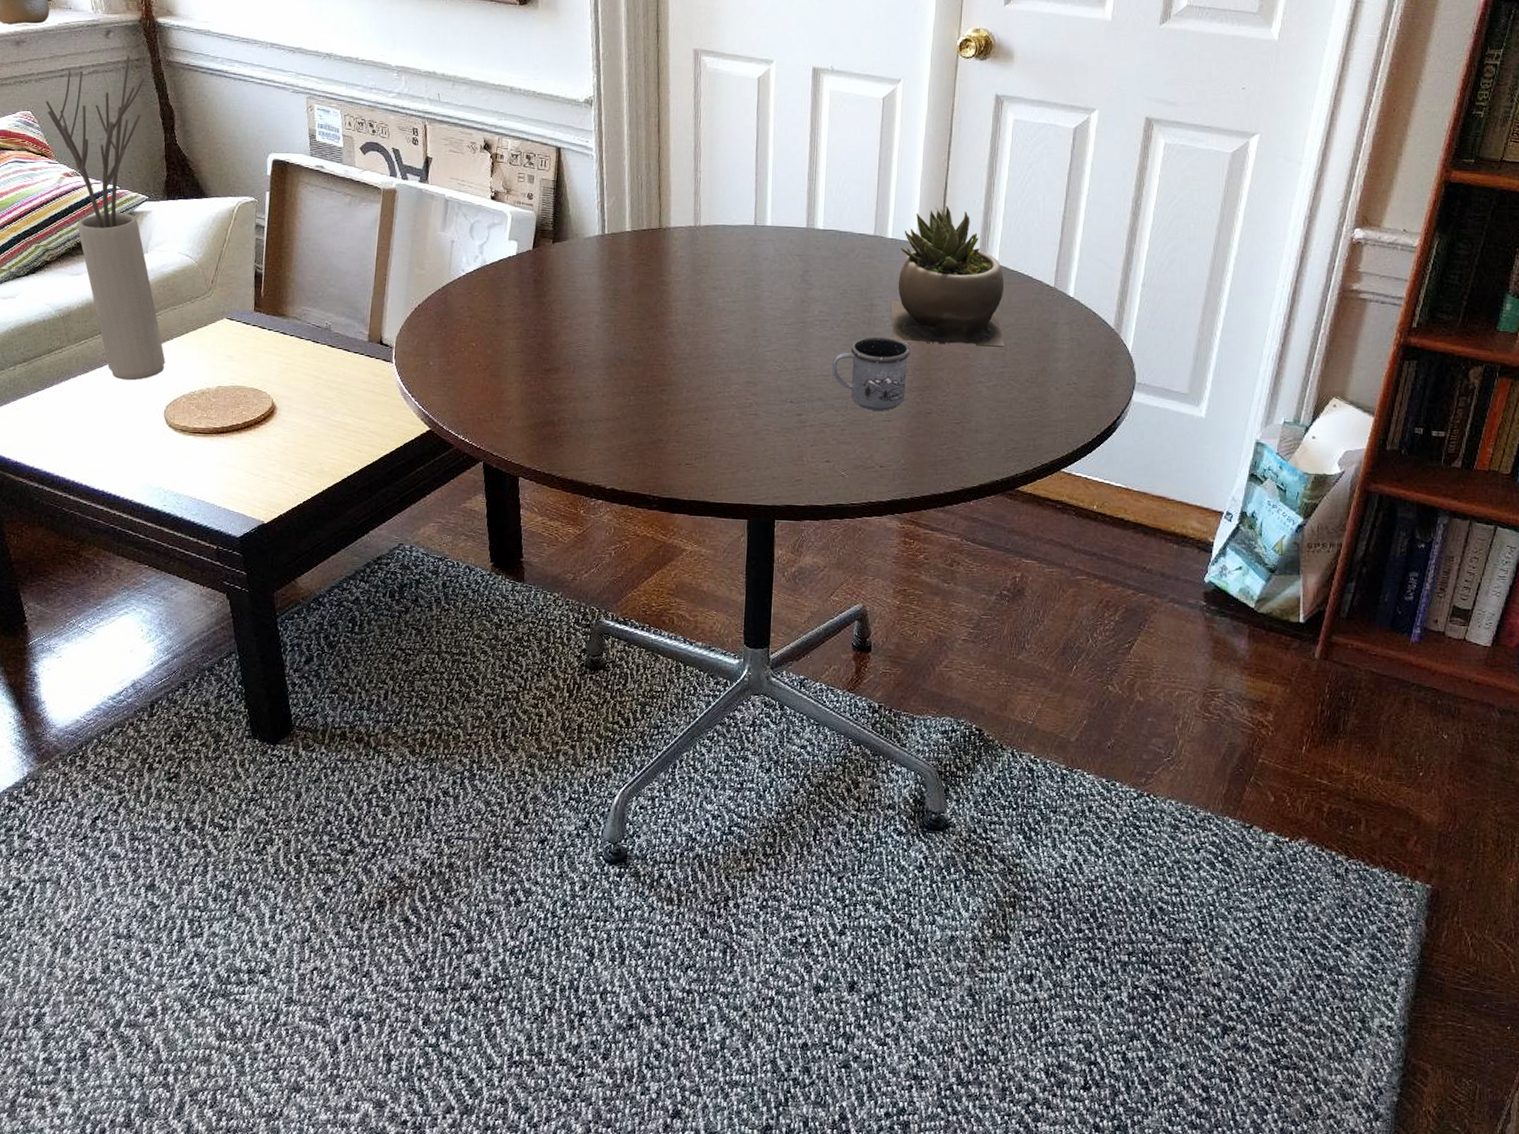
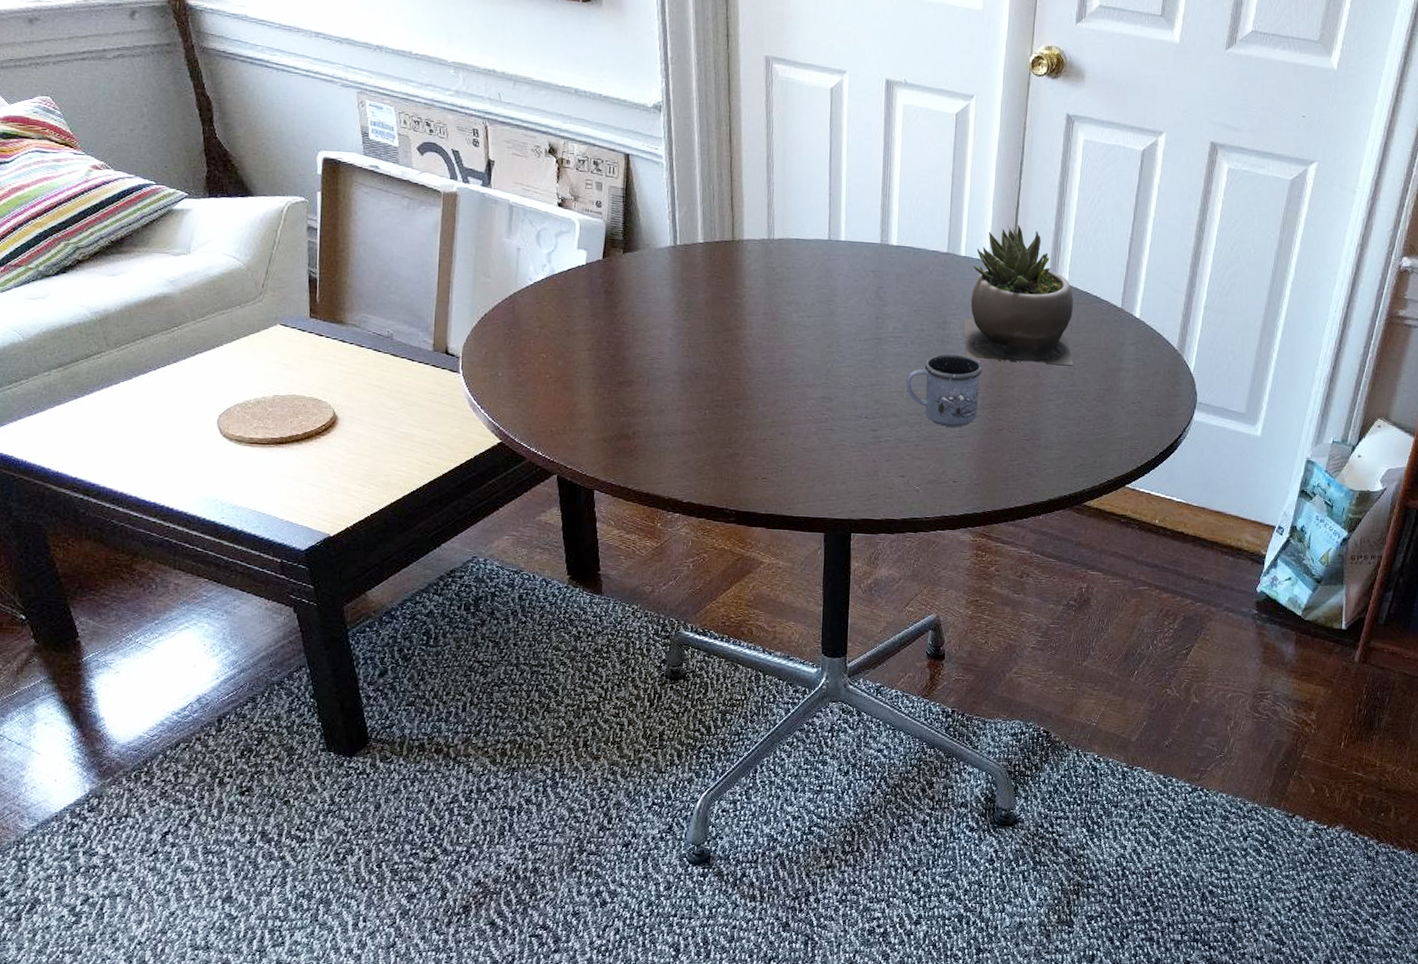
vase: present [45,55,166,380] -> none [66,39,216,388]

